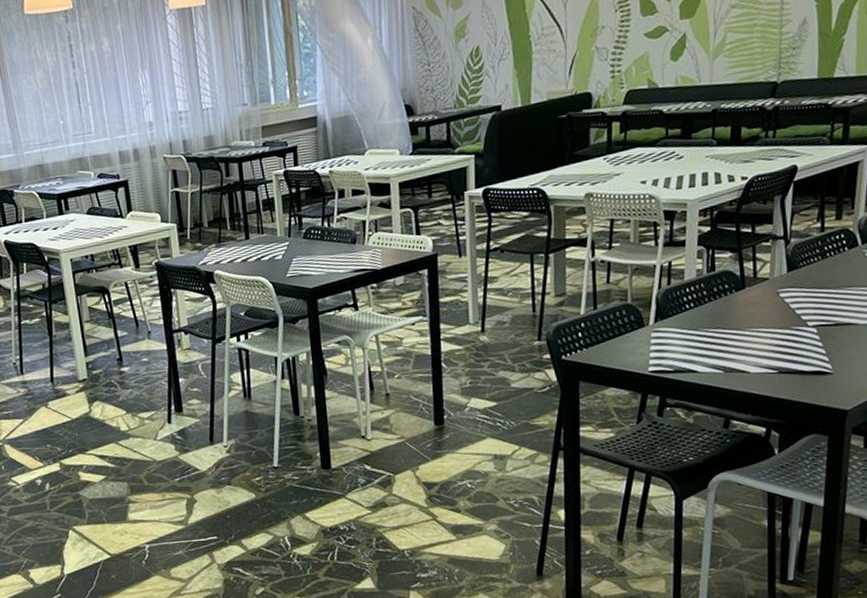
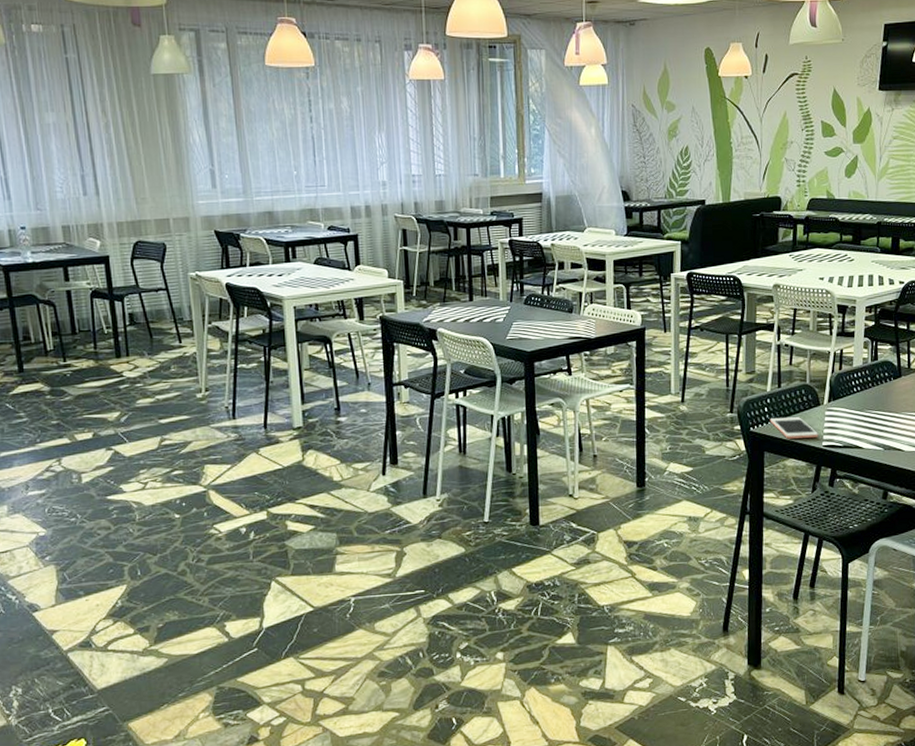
cell phone: none [584,341,644,366] -> present [769,417,819,439]

